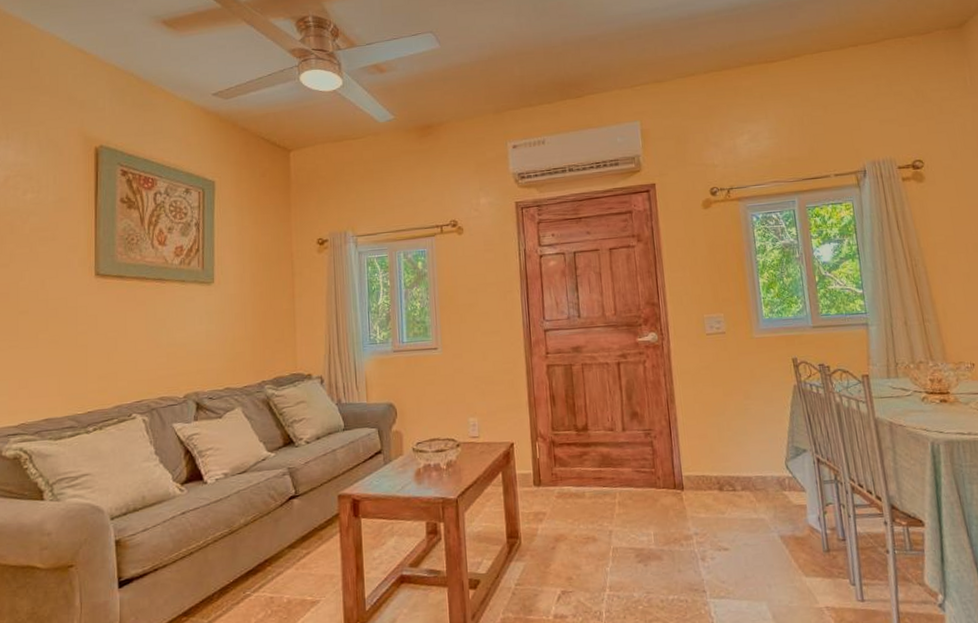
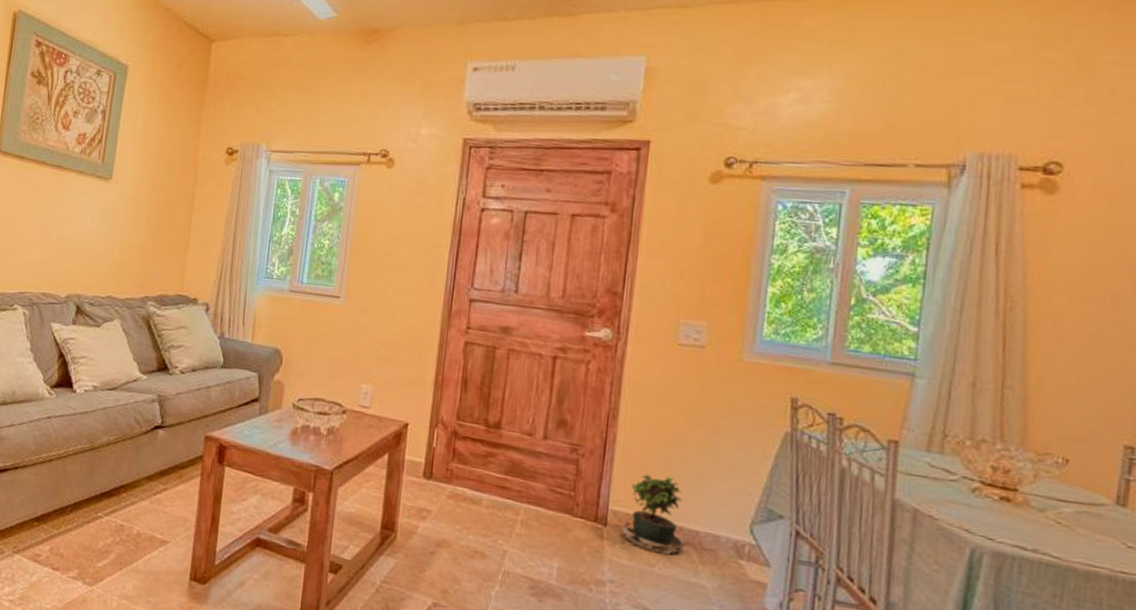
potted plant: none [694,438,743,504] -> present [617,473,685,556]

